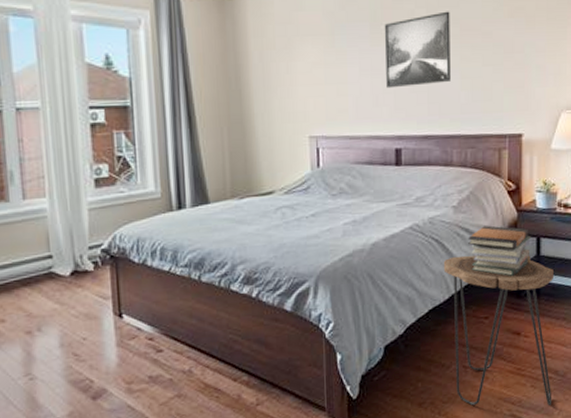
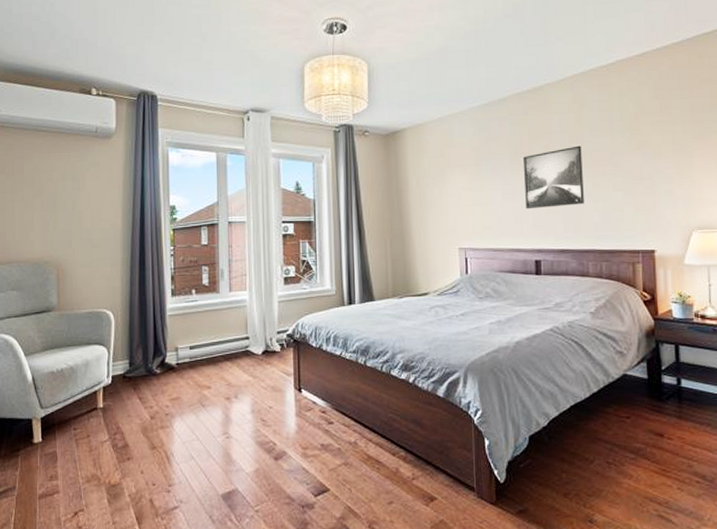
side table: present [443,255,553,406] -> none [583,357,700,510]
book stack: present [468,225,531,277] -> none [606,331,670,381]

